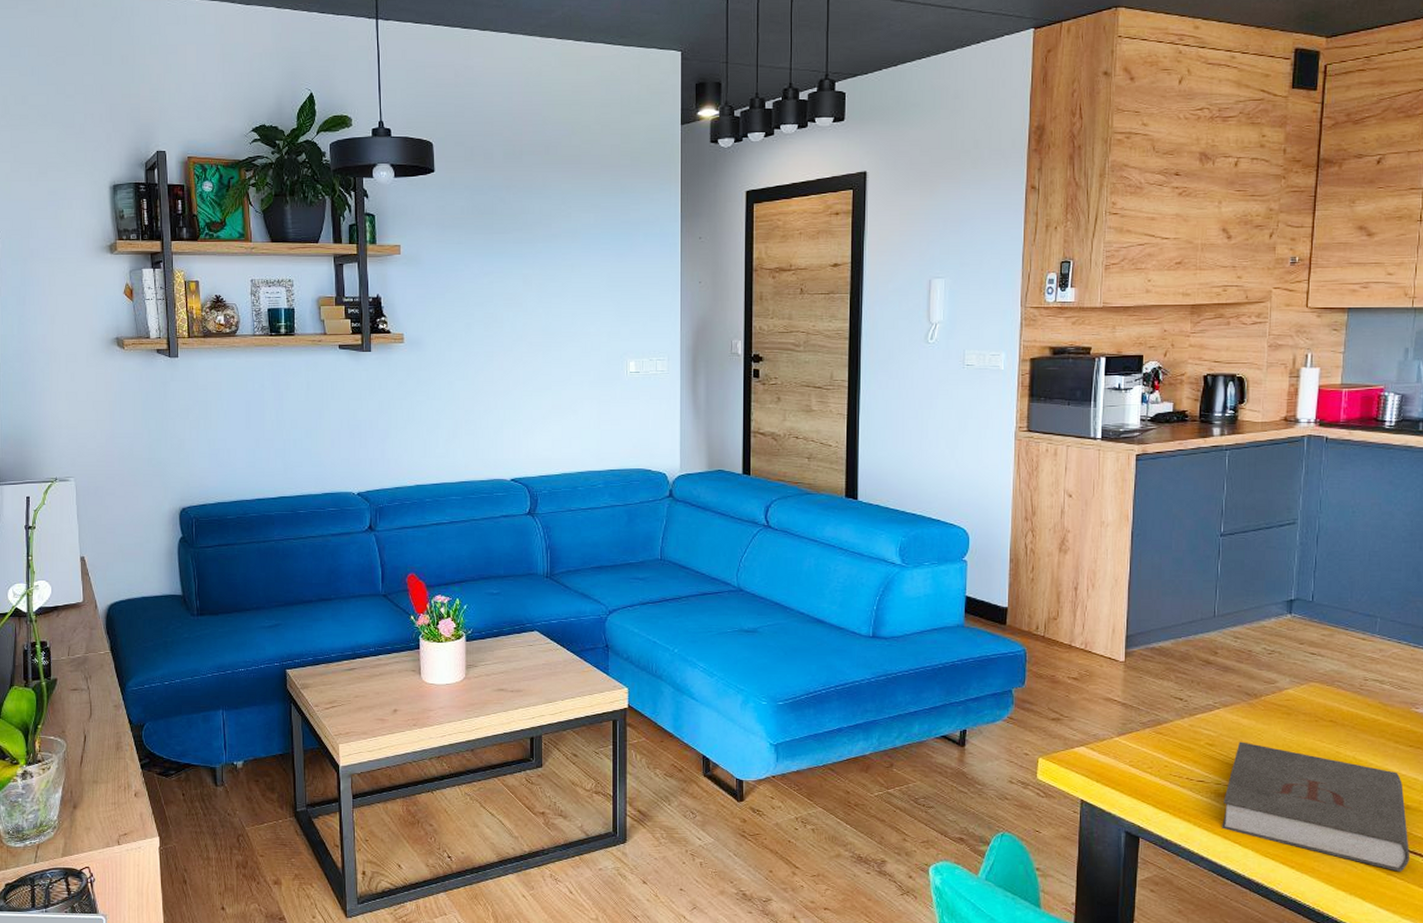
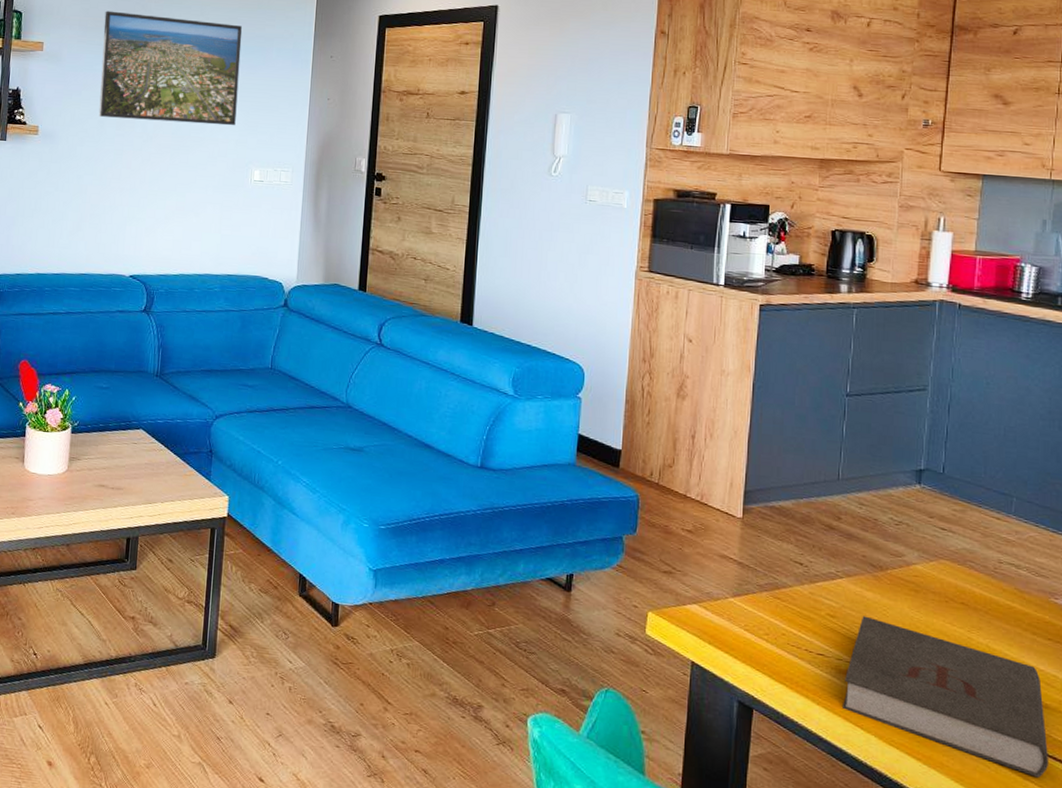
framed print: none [462,206,607,319] -> present [98,11,243,126]

